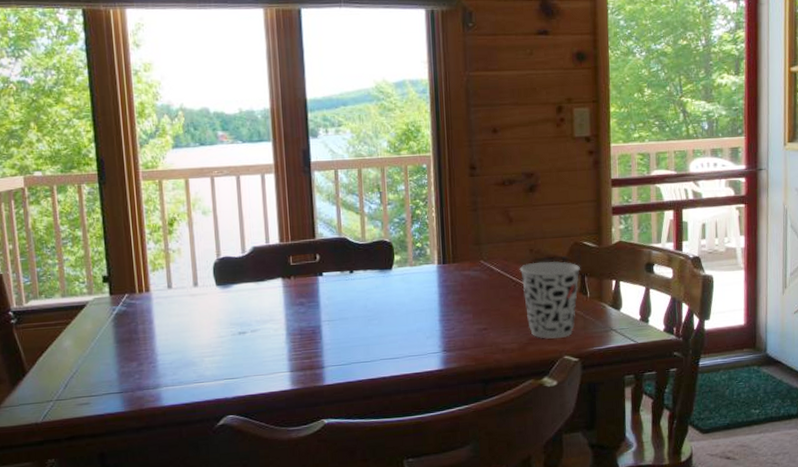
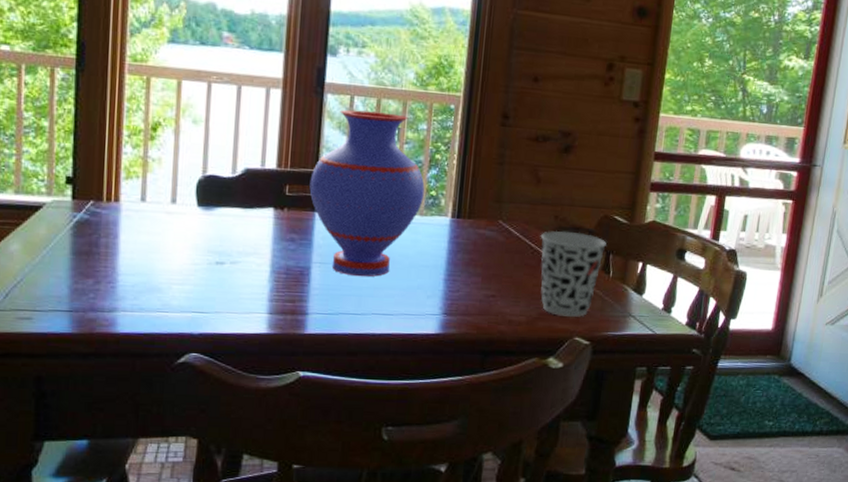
vase: none [309,180,411,329] -> present [309,109,425,277]

